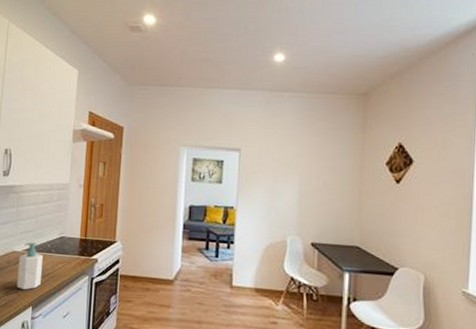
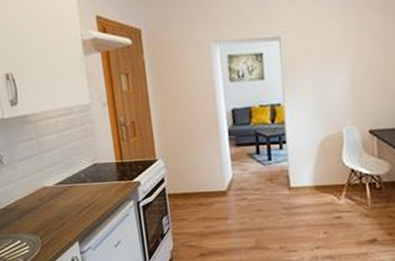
soap bottle: present [16,242,44,290] -> none [51,174,83,225]

